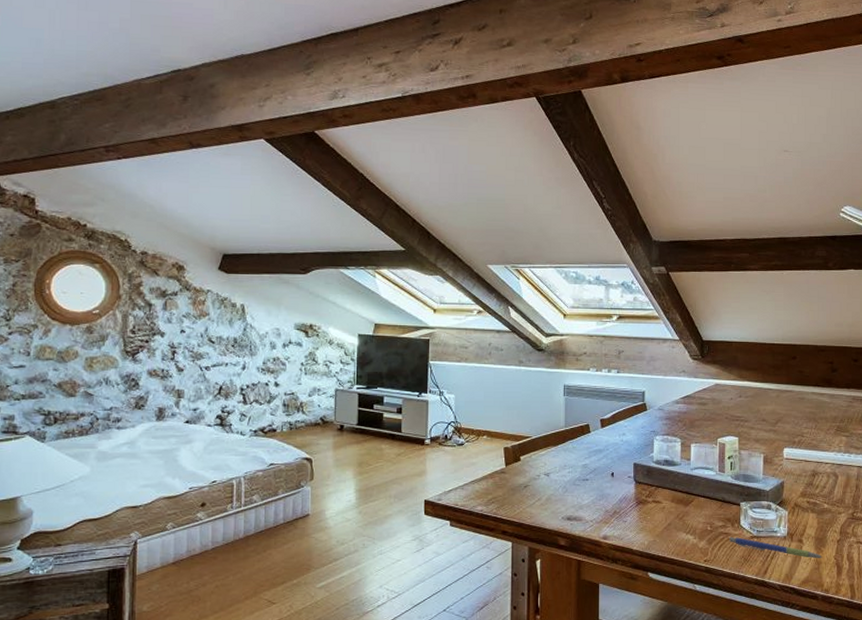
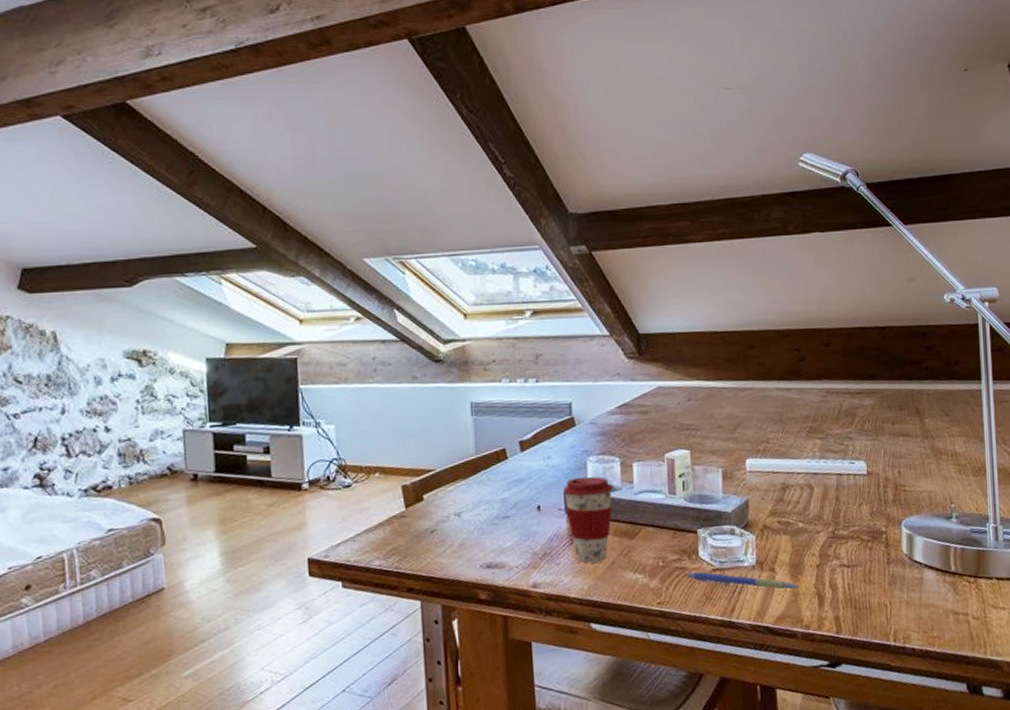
coffee cup: none [633,452,674,523] -> present [563,476,613,563]

